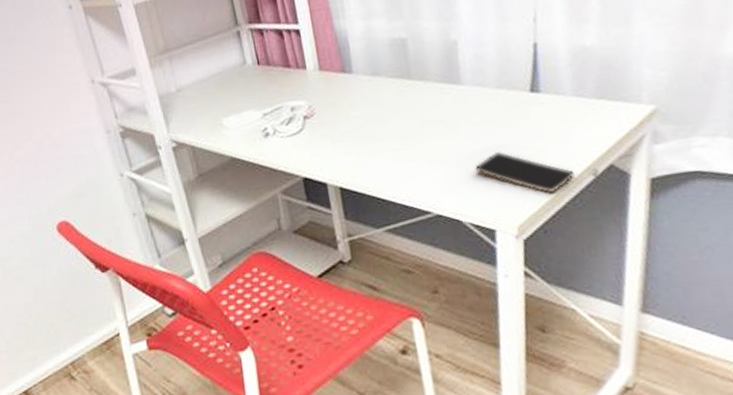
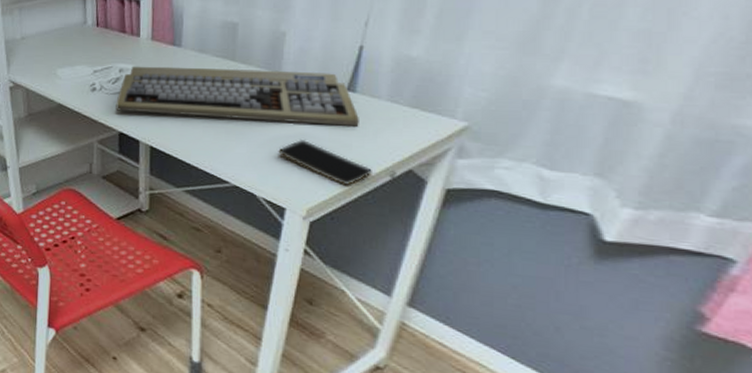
keyboard: none [293,76,550,154] -> present [116,66,359,126]

